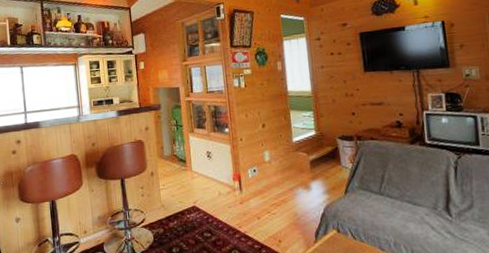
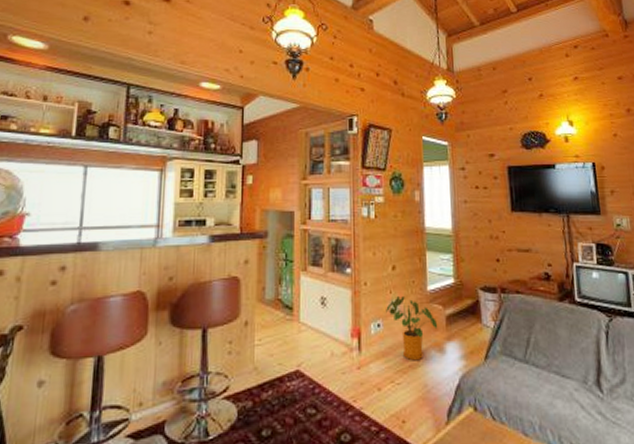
house plant: none [259,147,304,197] -> present [386,295,438,361]

